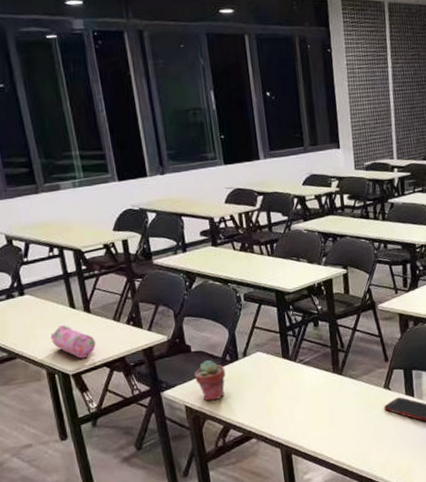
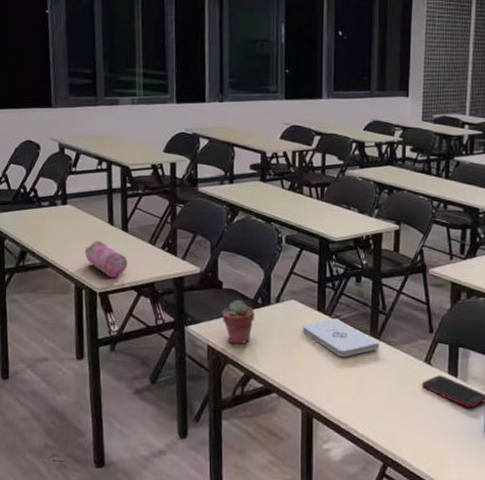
notepad: none [270,362,343,396] -> present [302,318,380,357]

